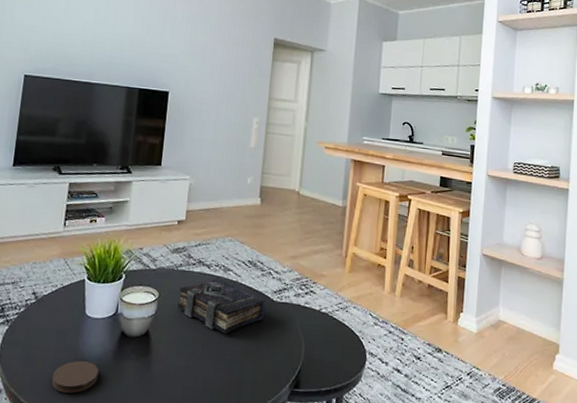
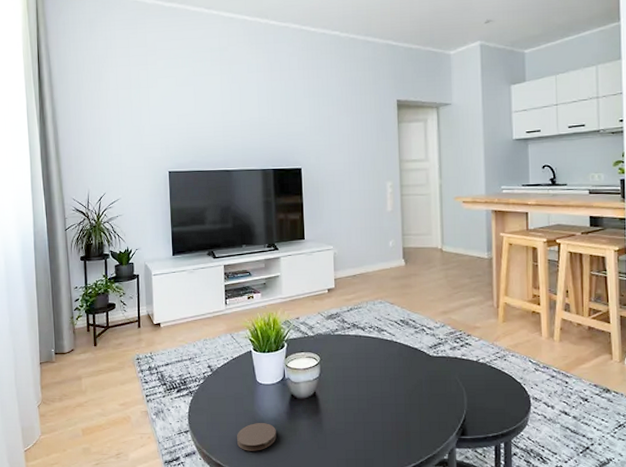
book: present [177,278,266,334] -> none [338,339,423,389]

